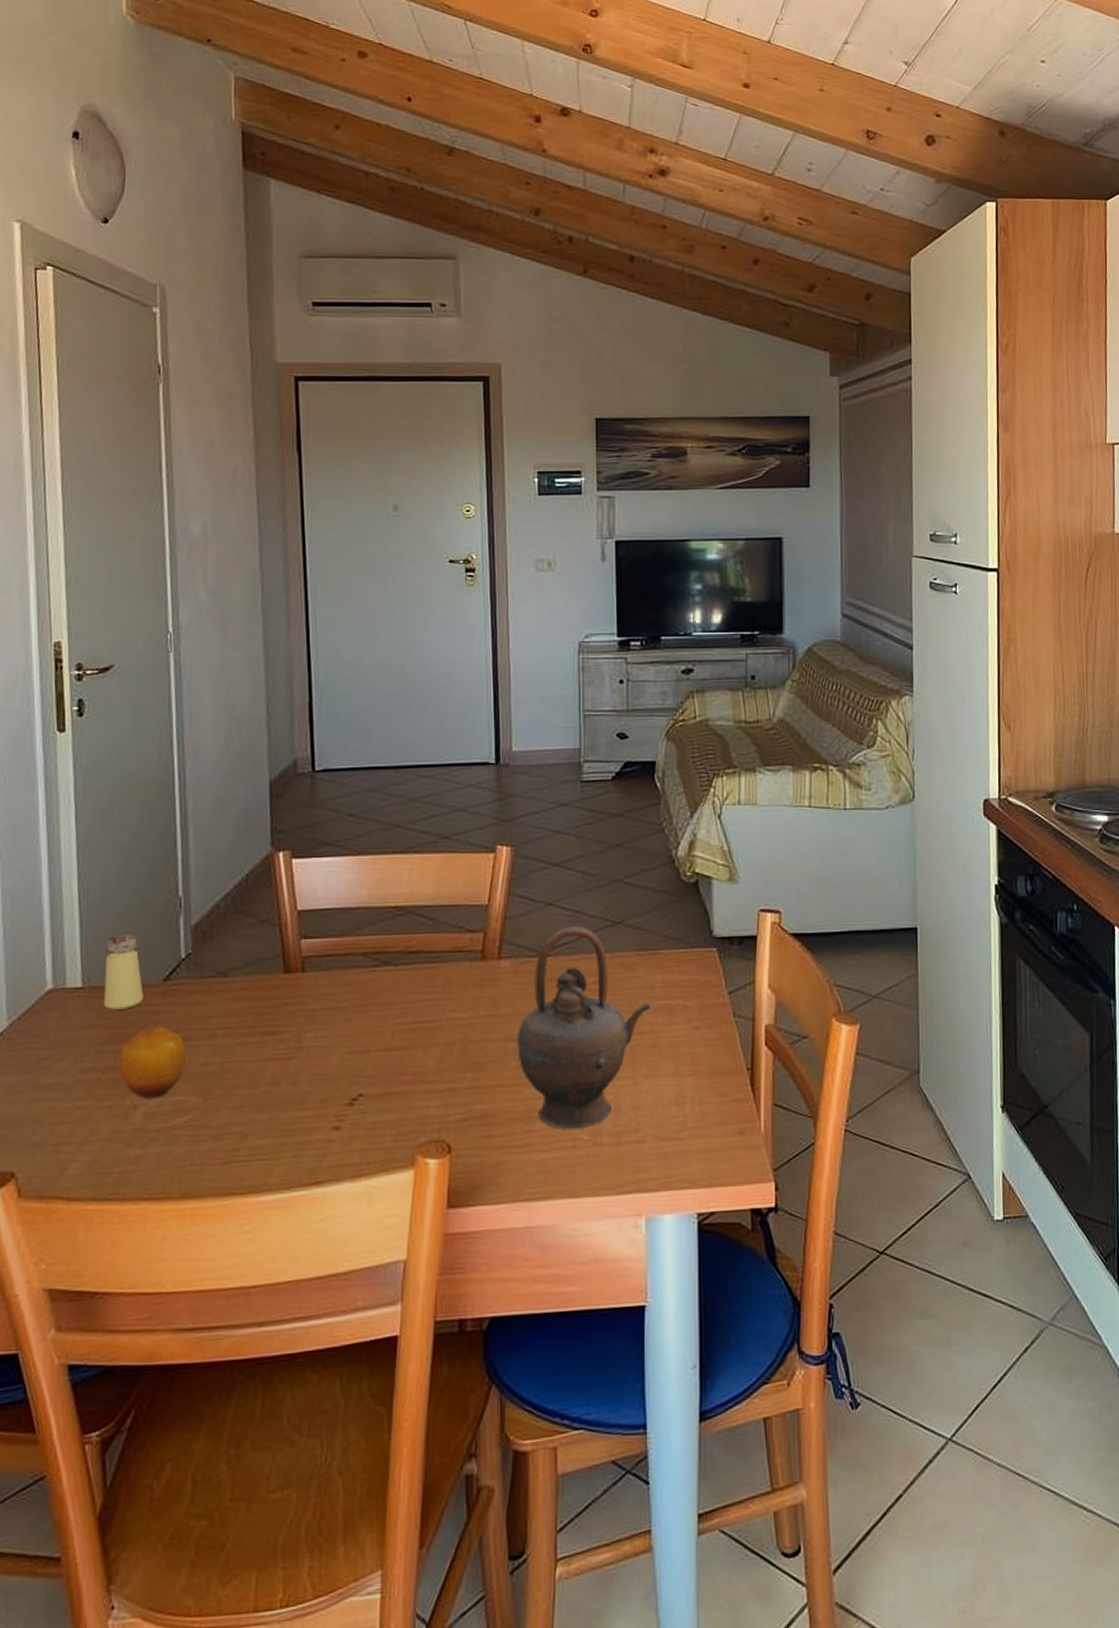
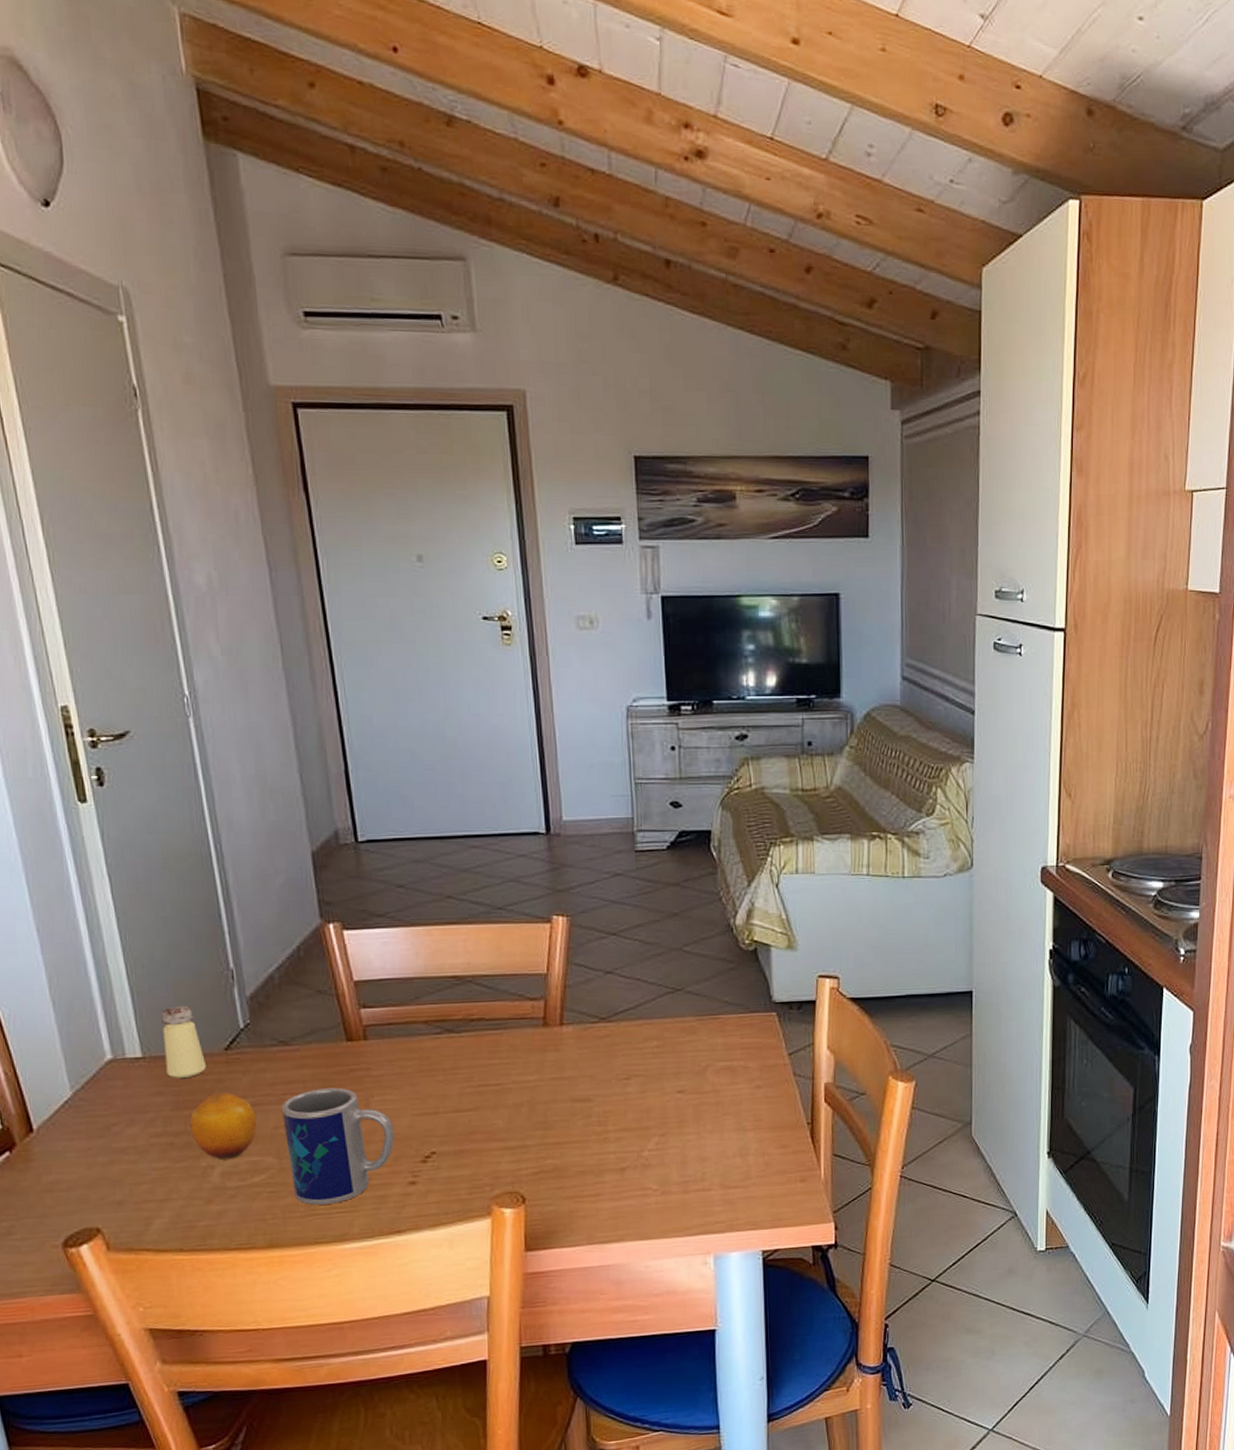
mug: none [212,1022,323,1151] -> present [282,1087,395,1205]
teapot: present [517,926,651,1129] -> none [583,993,713,1180]

